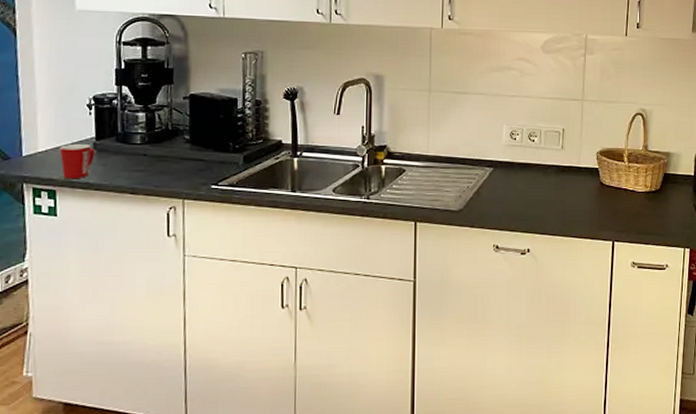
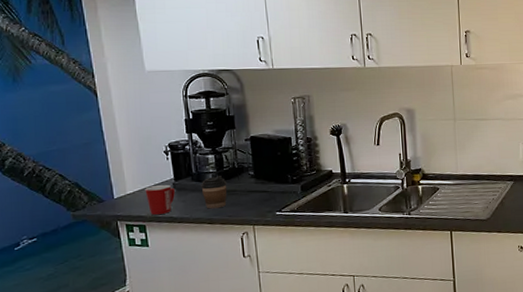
coffee cup: none [126,138,157,176] -> present [201,176,227,209]

